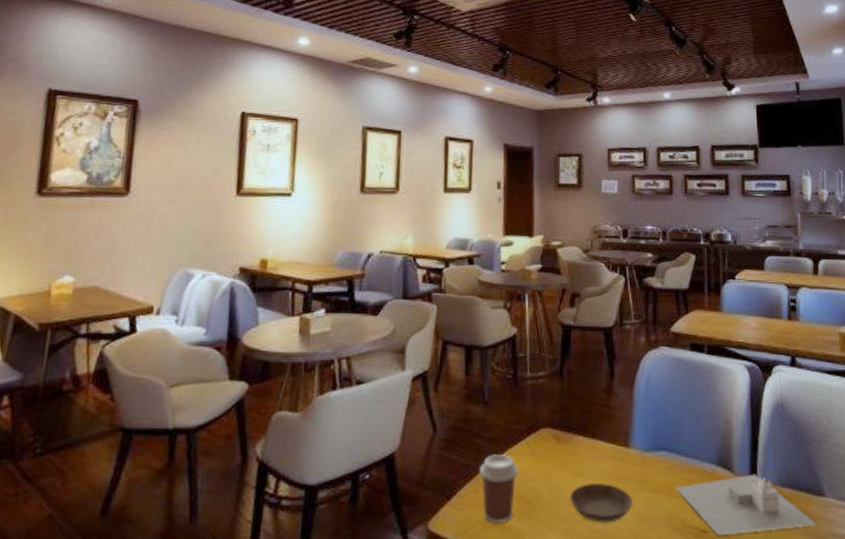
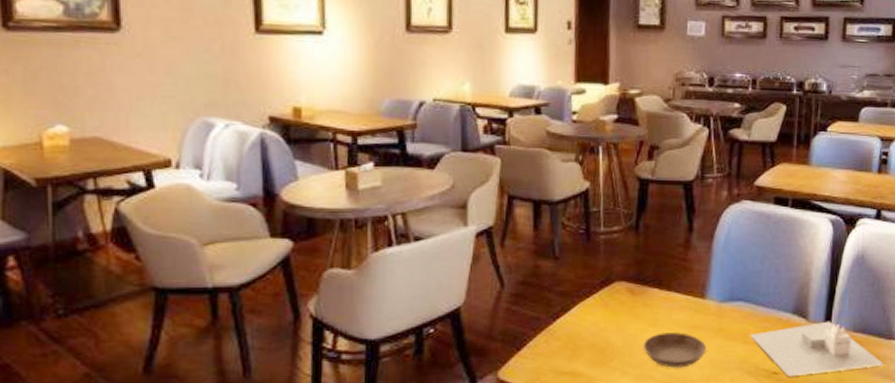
coffee cup: present [480,454,519,523] -> none [551,307,591,371]

